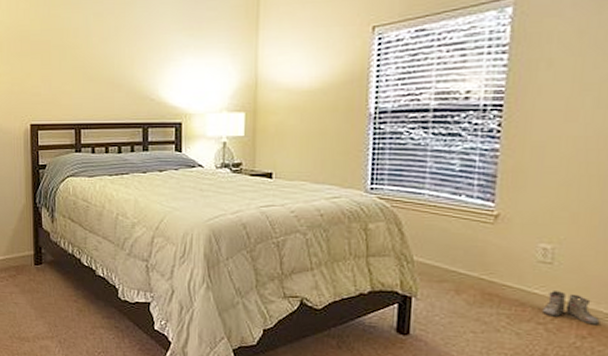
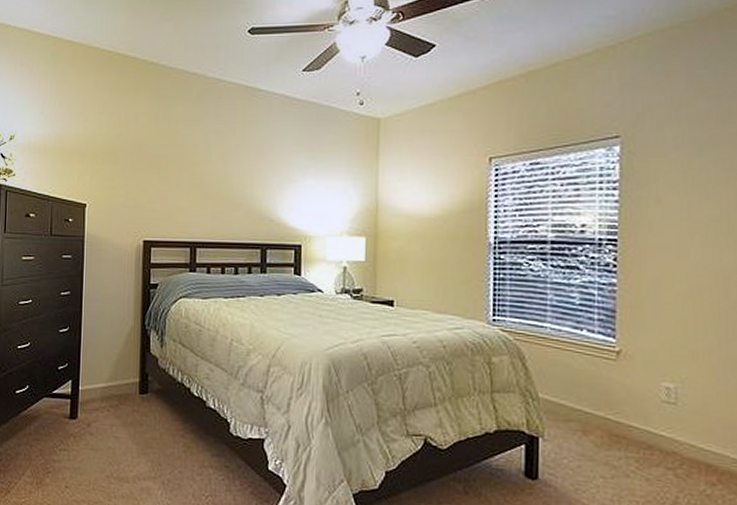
boots: present [541,289,600,325] -> none [670,432,728,471]

